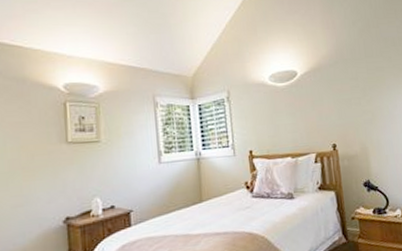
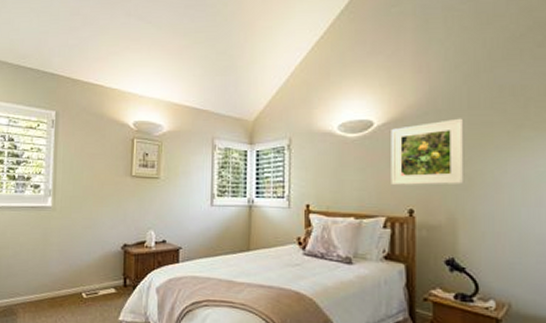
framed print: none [311,65,370,125] -> present [391,118,464,185]

